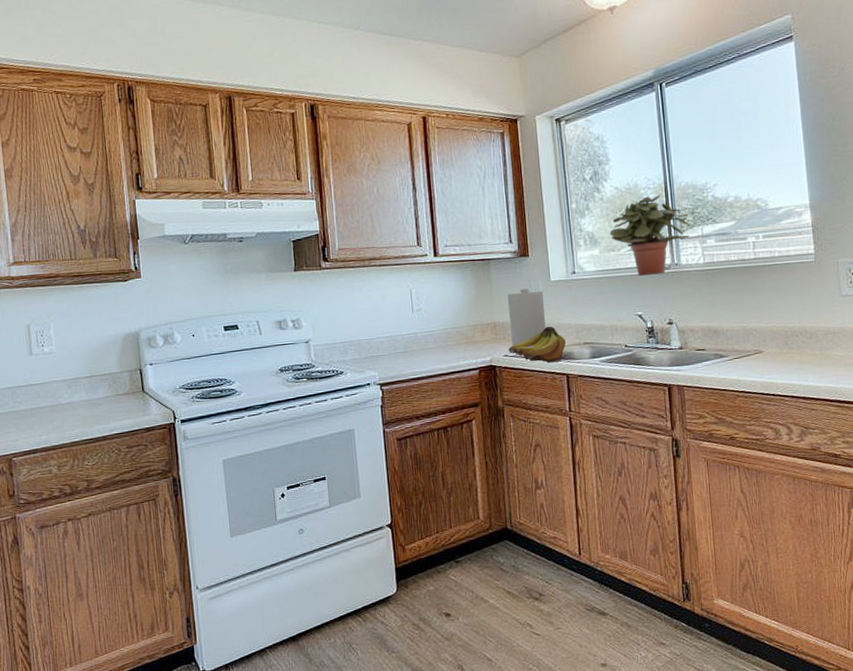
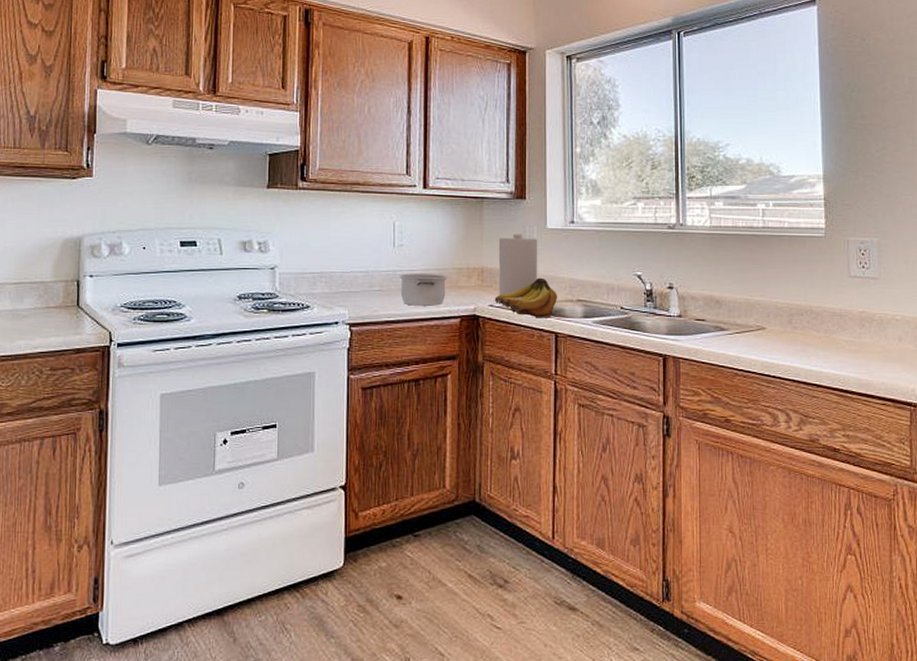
cooking pot: none [420,332,464,363] -> present [399,273,447,306]
potted plant: present [609,194,691,276] -> none [614,147,699,233]

